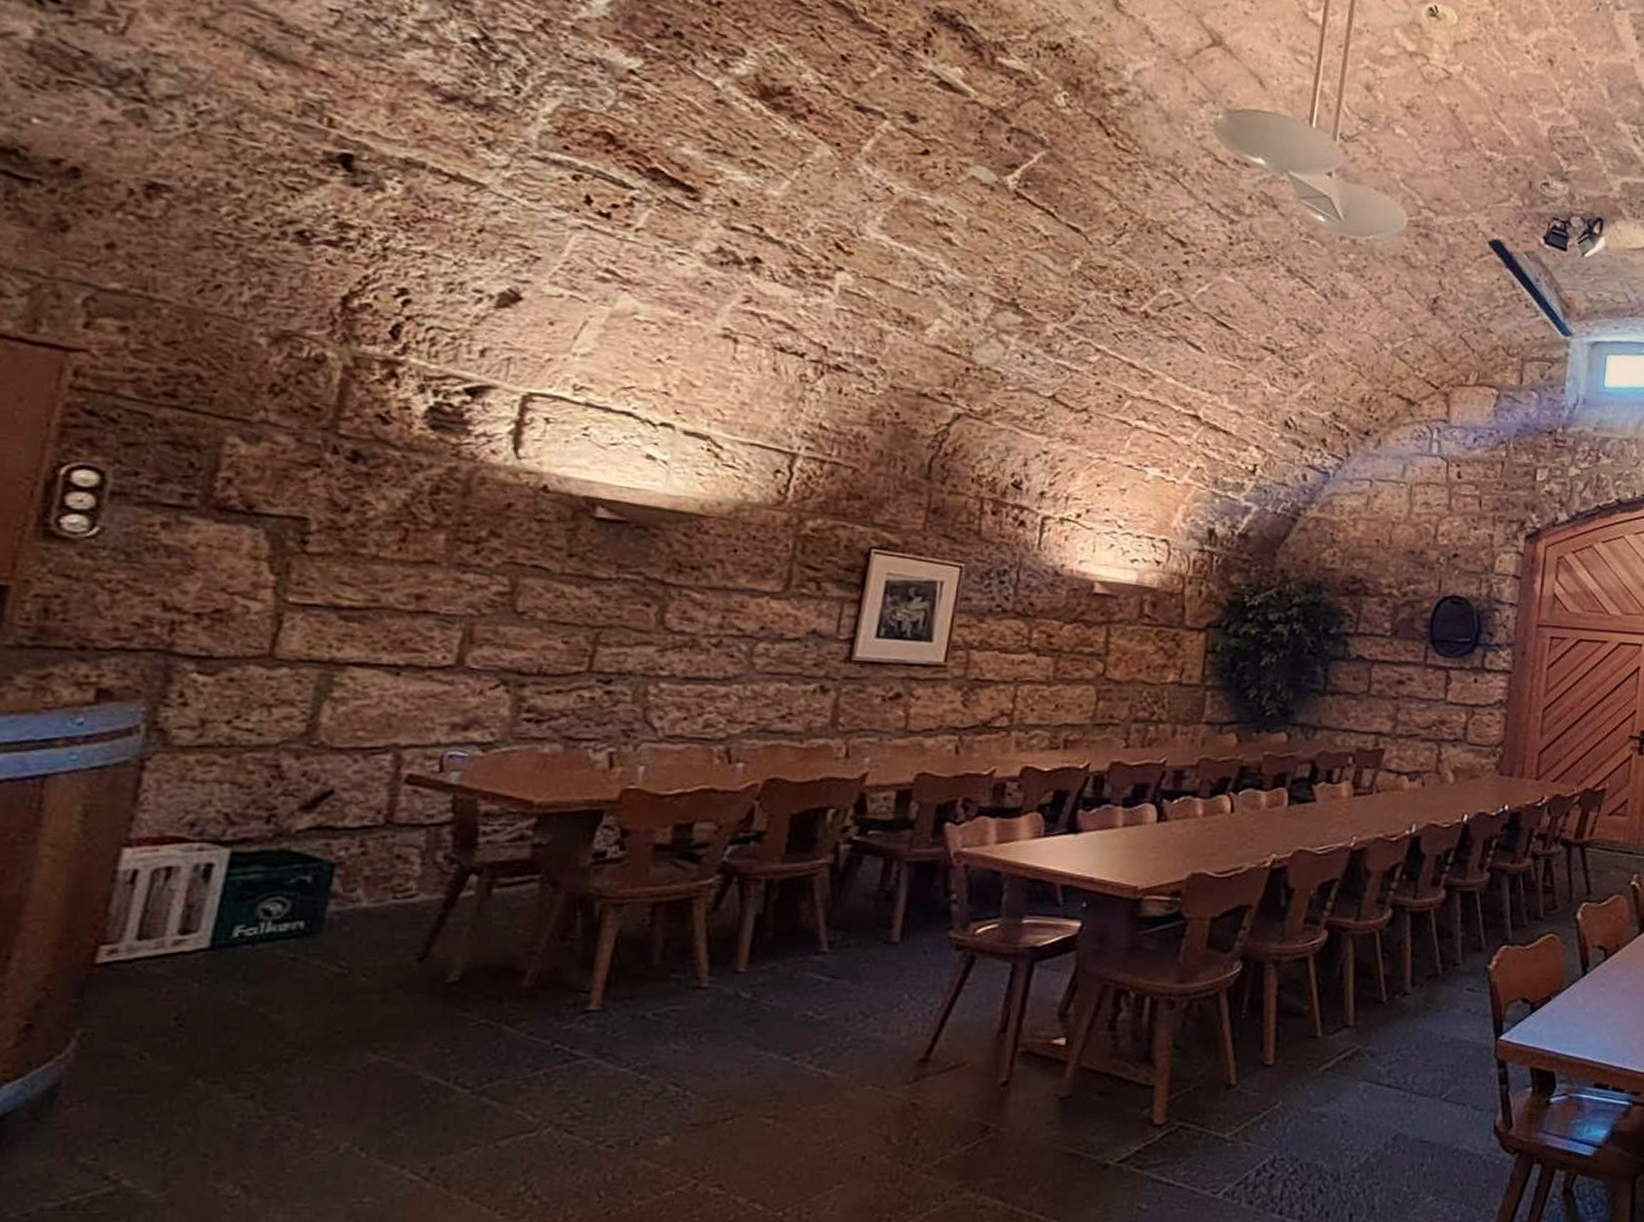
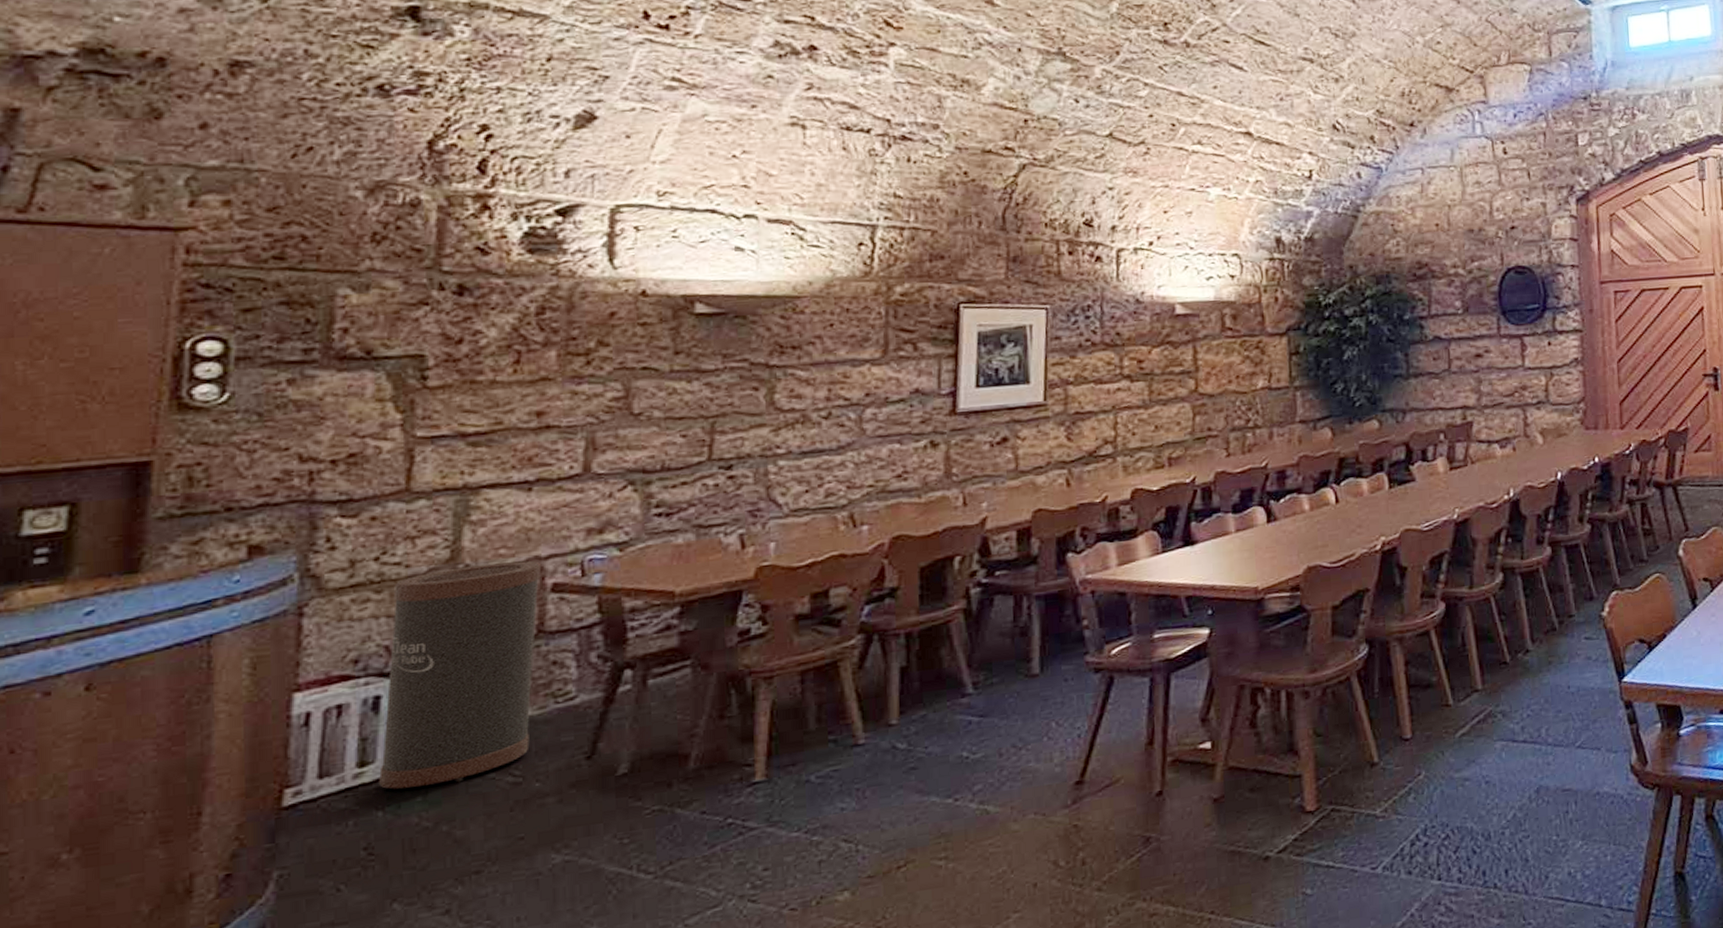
trash can: none [199,743,398,965] -> present [379,561,541,790]

